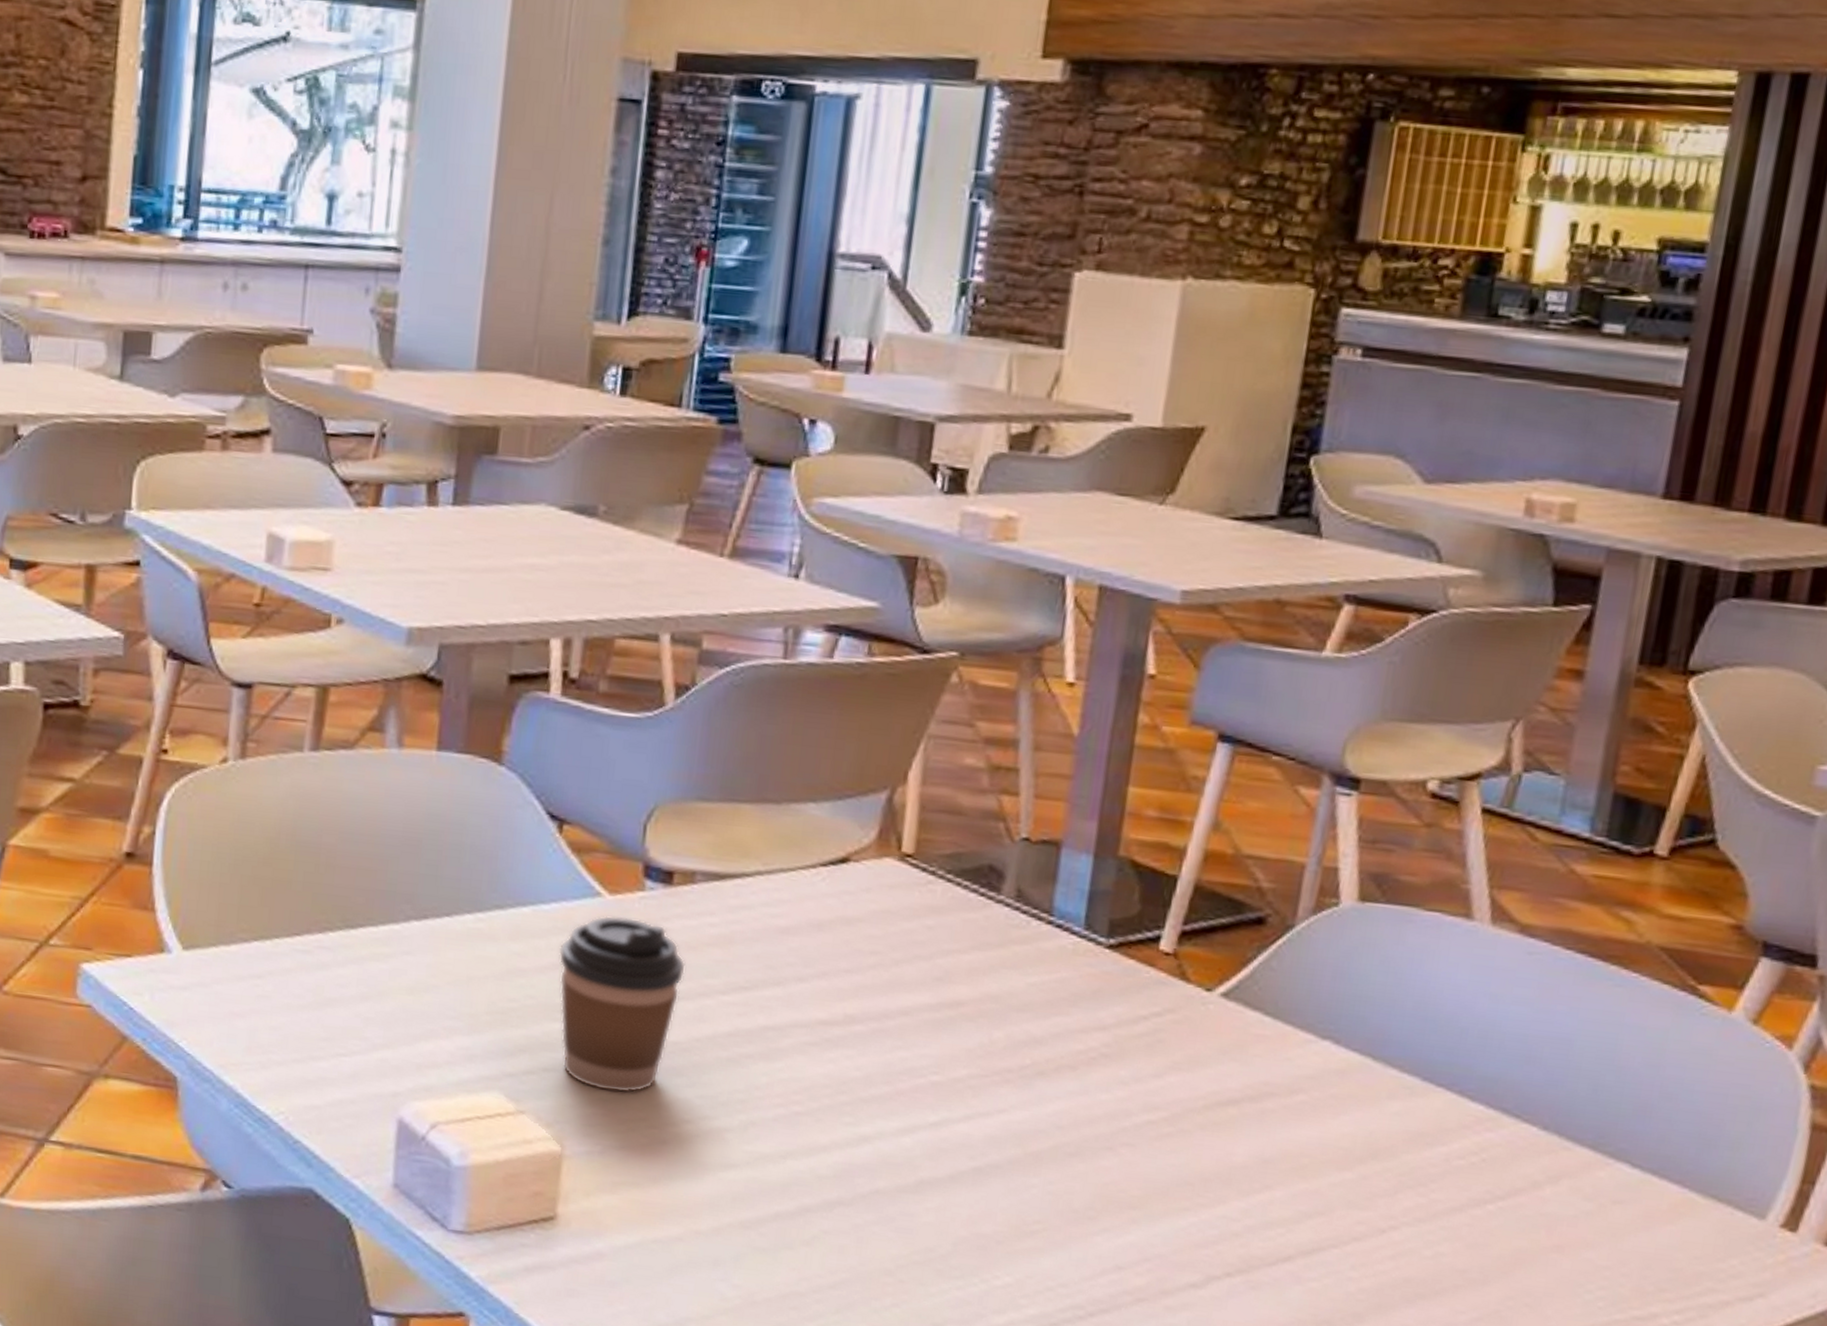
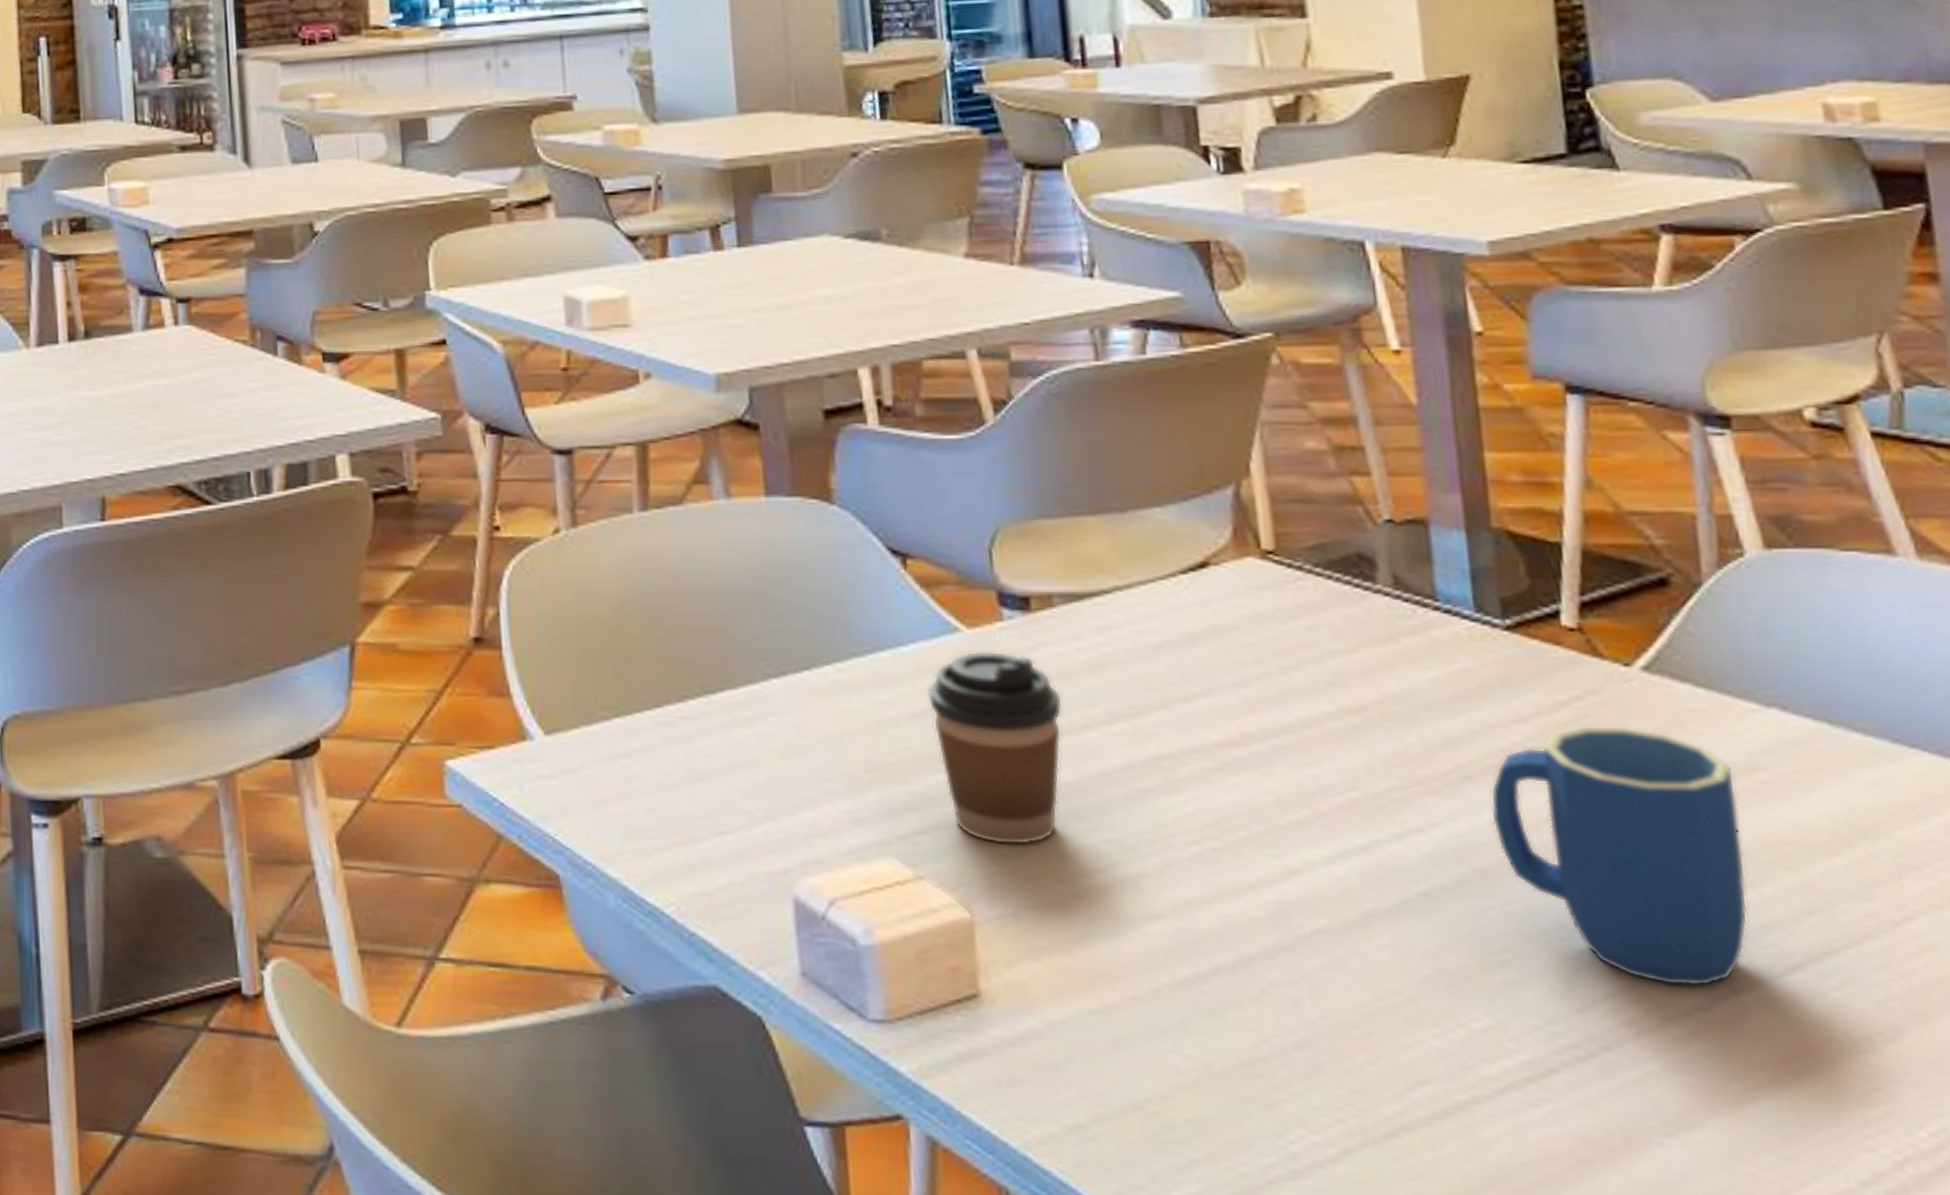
mug: none [1053,1039,1277,1268] -> present [1490,726,1748,987]

